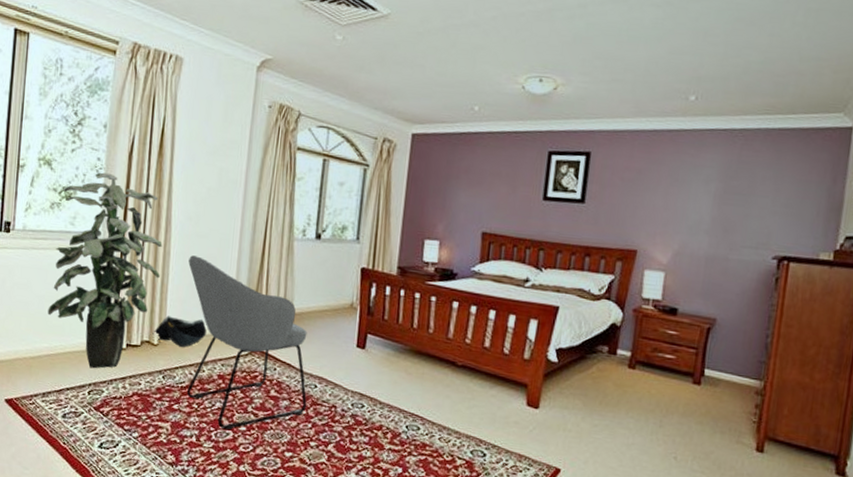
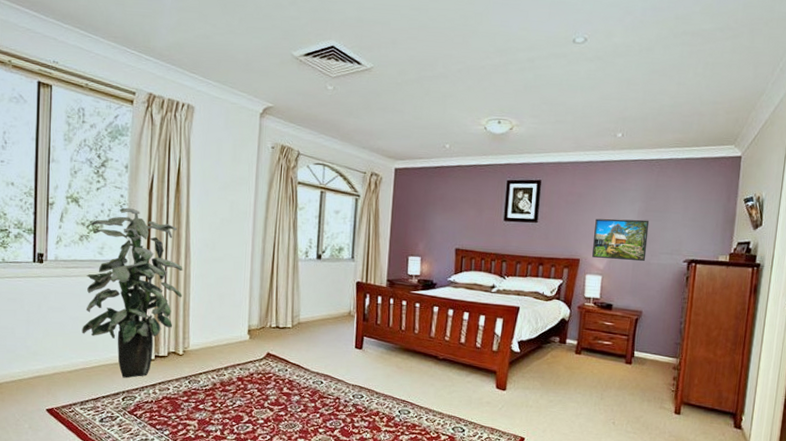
bag: present [152,316,207,347] -> none [178,329,226,356]
chair: present [187,255,307,430] -> none [207,277,315,424]
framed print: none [653,201,729,257] -> present [592,218,650,262]

